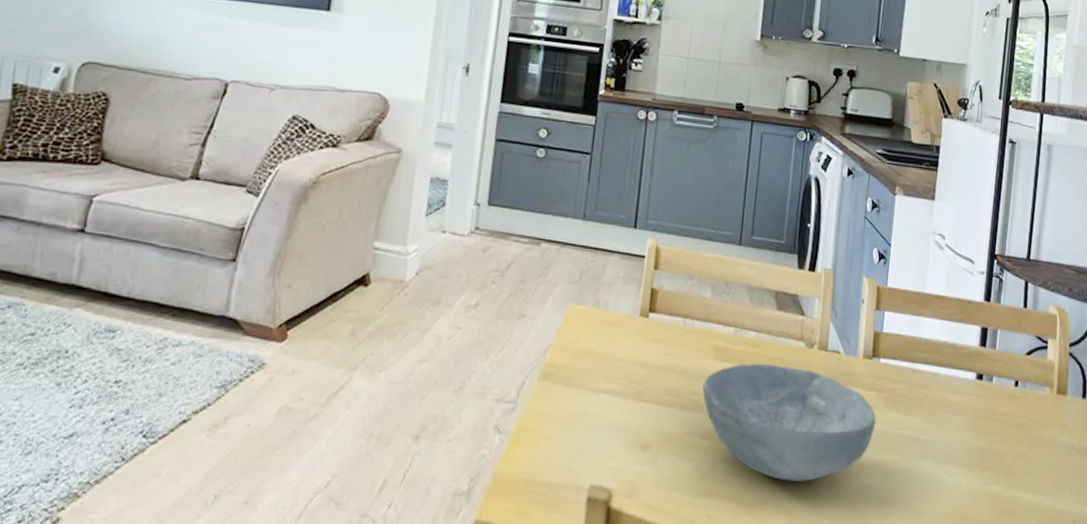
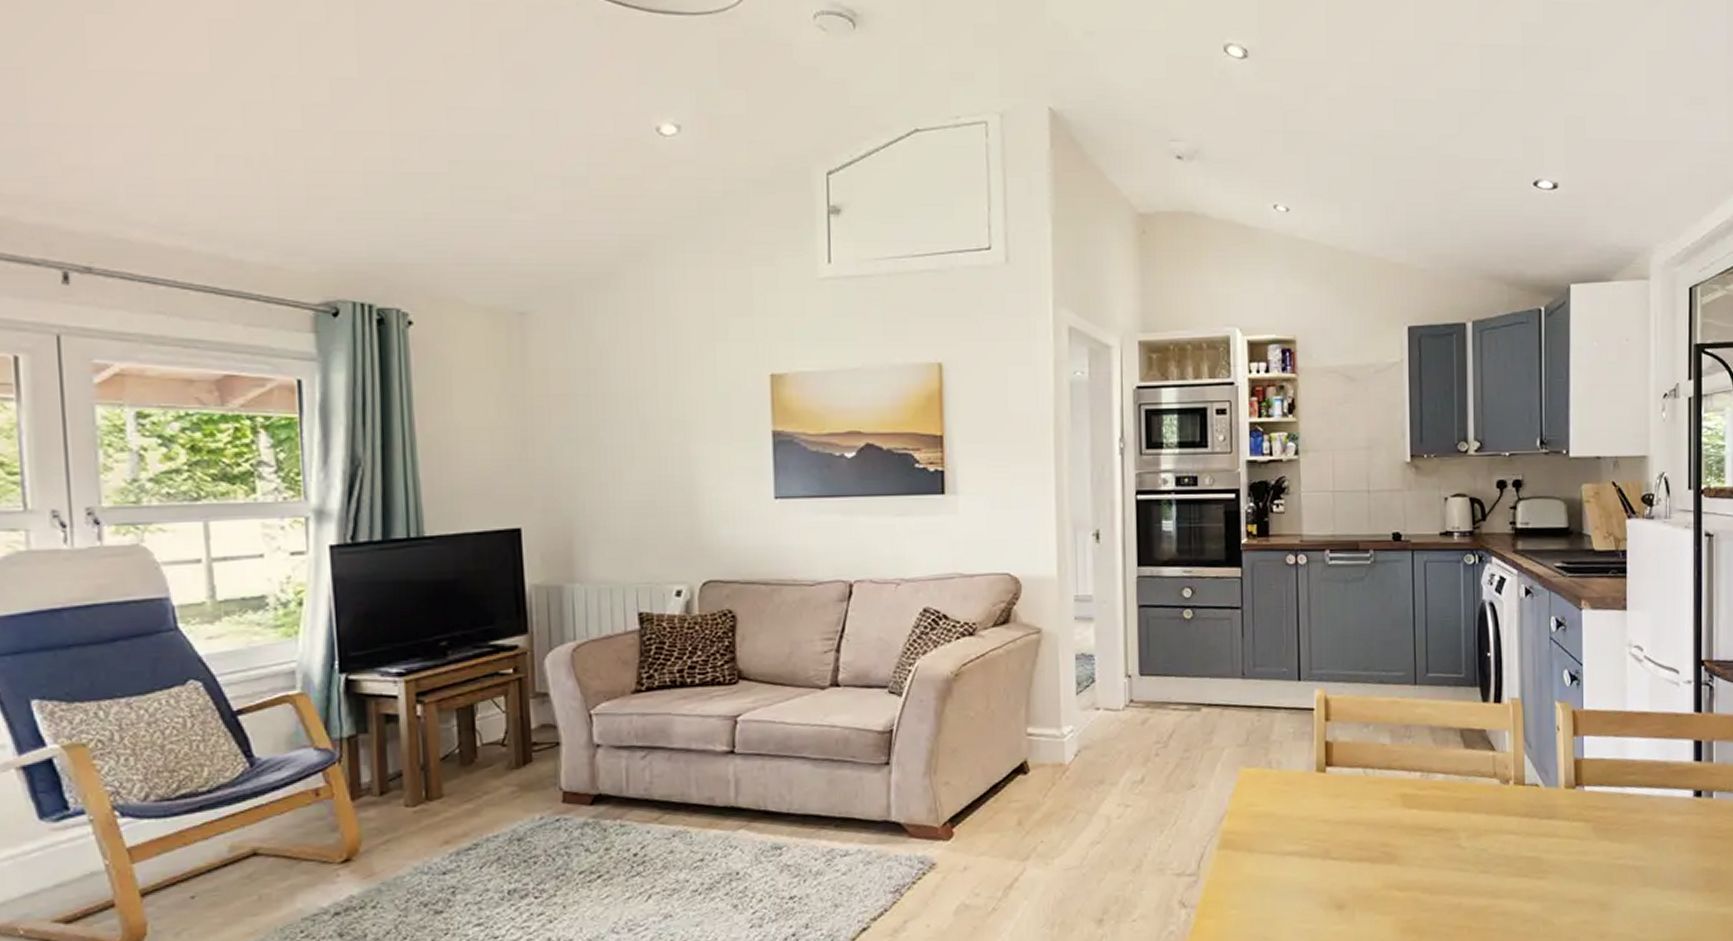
bowl: present [702,363,876,481] -> none [1393,806,1587,925]

